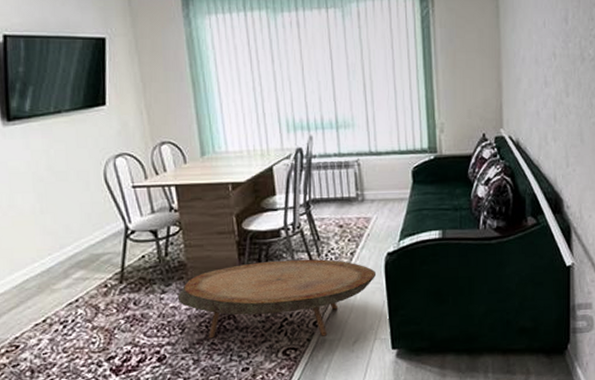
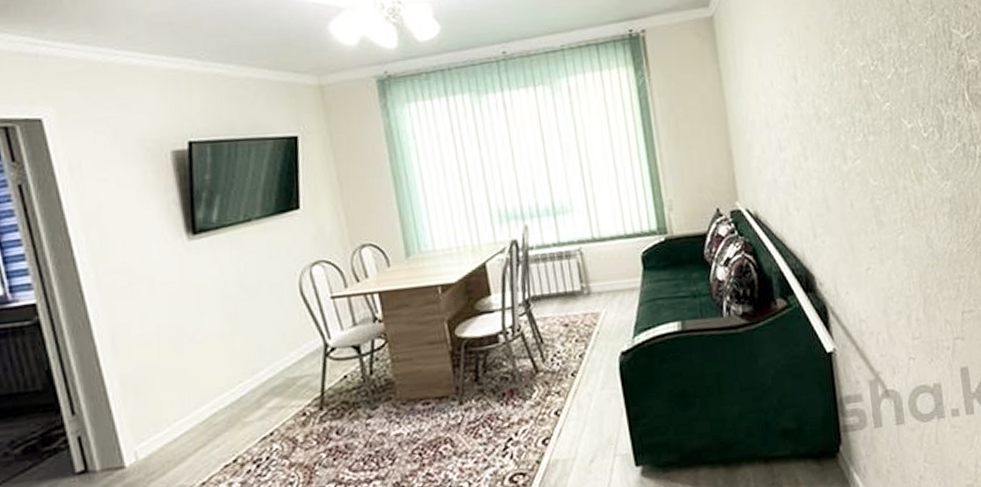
coffee table: present [177,259,377,339] -> none [385,364,611,469]

